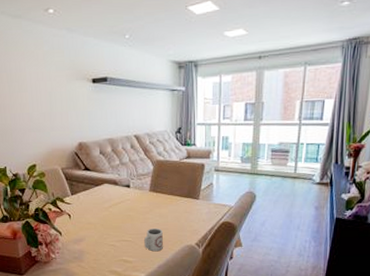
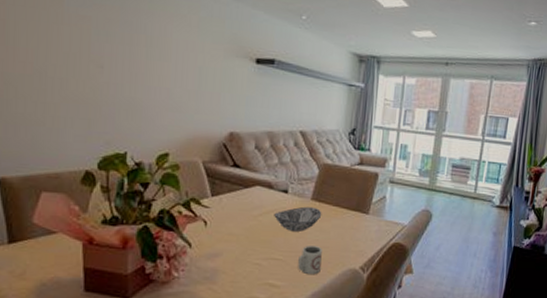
decorative bowl: none [121,197,160,218] -> present [274,206,322,232]

